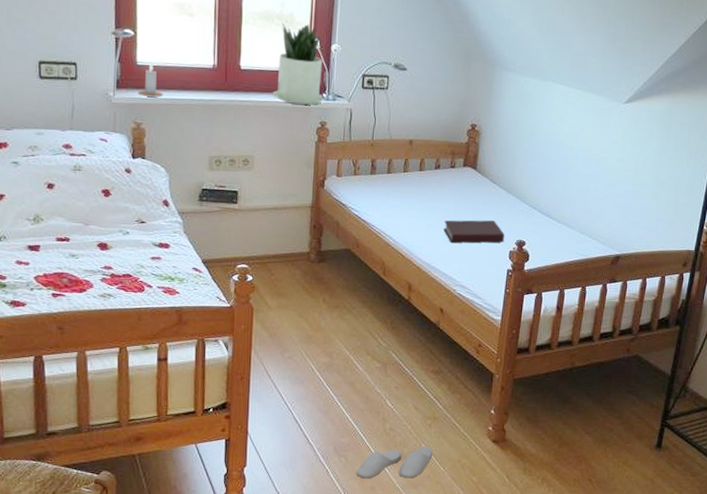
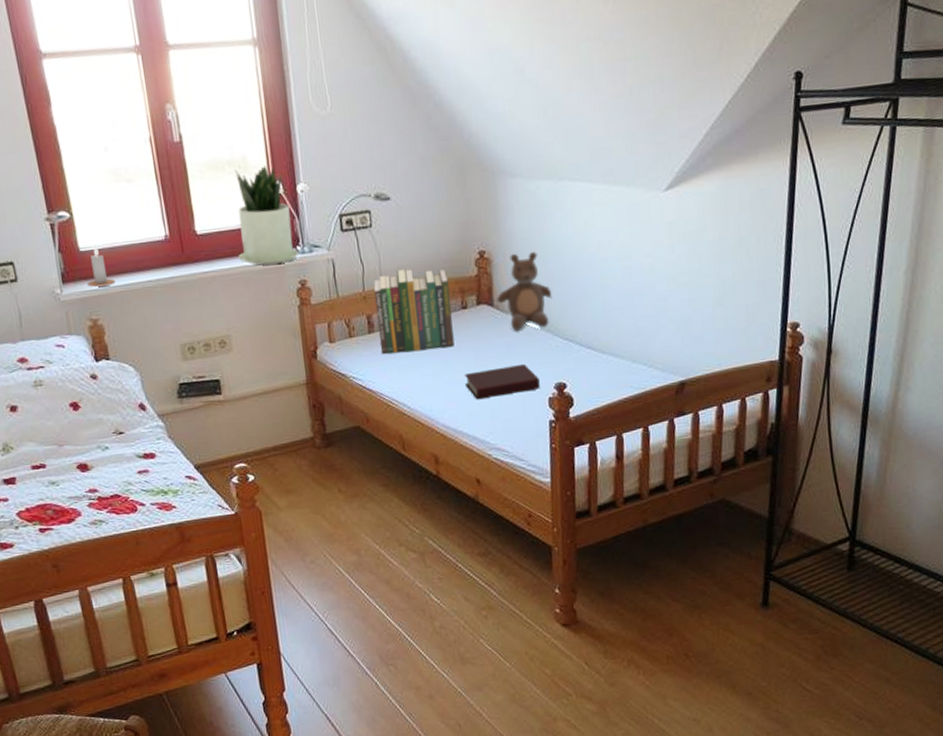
slippers: present [356,446,433,479] -> none [409,641,494,688]
books: none [379,127,444,197] -> present [373,269,455,354]
teddy bear: none [480,130,526,194] -> present [497,252,553,331]

